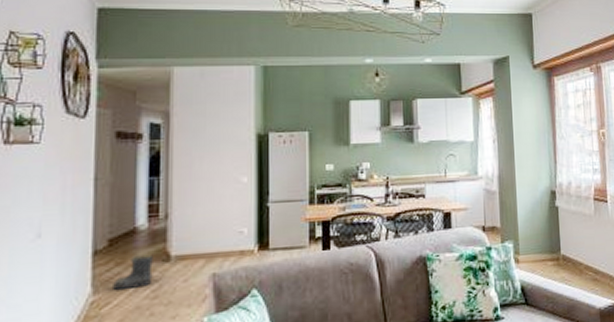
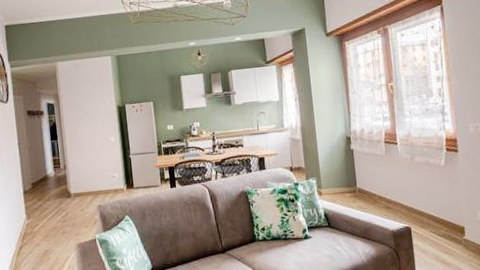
boots: present [111,254,153,290] -> none [37,193,62,216]

